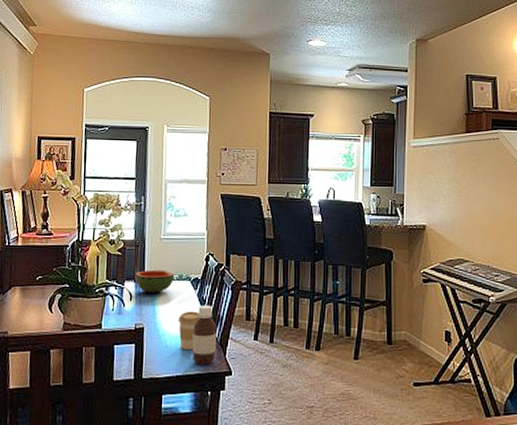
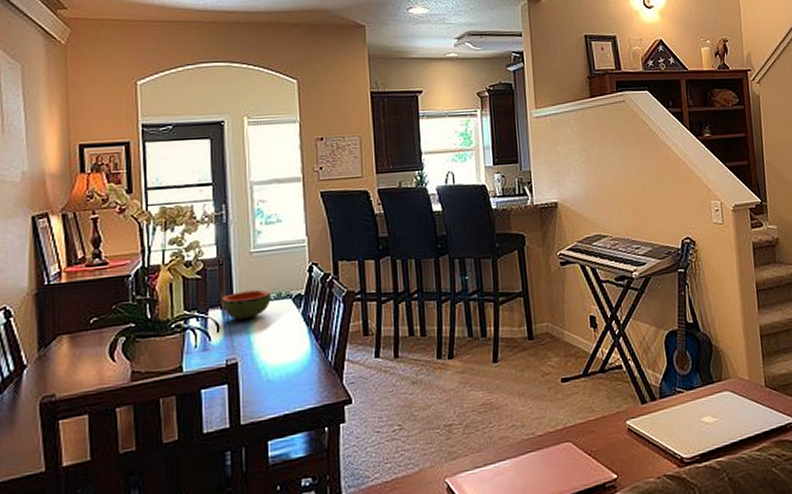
coffee cup: present [177,311,200,351] -> none [280,333,308,383]
bottle: present [192,305,217,365] -> none [300,324,330,398]

